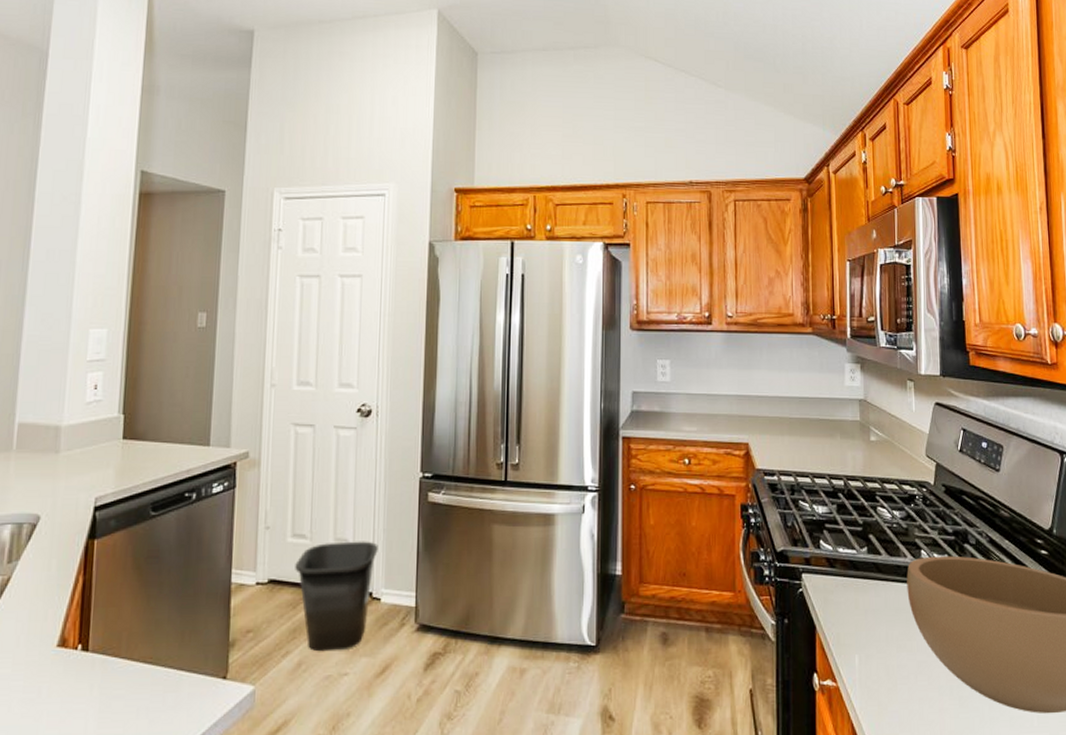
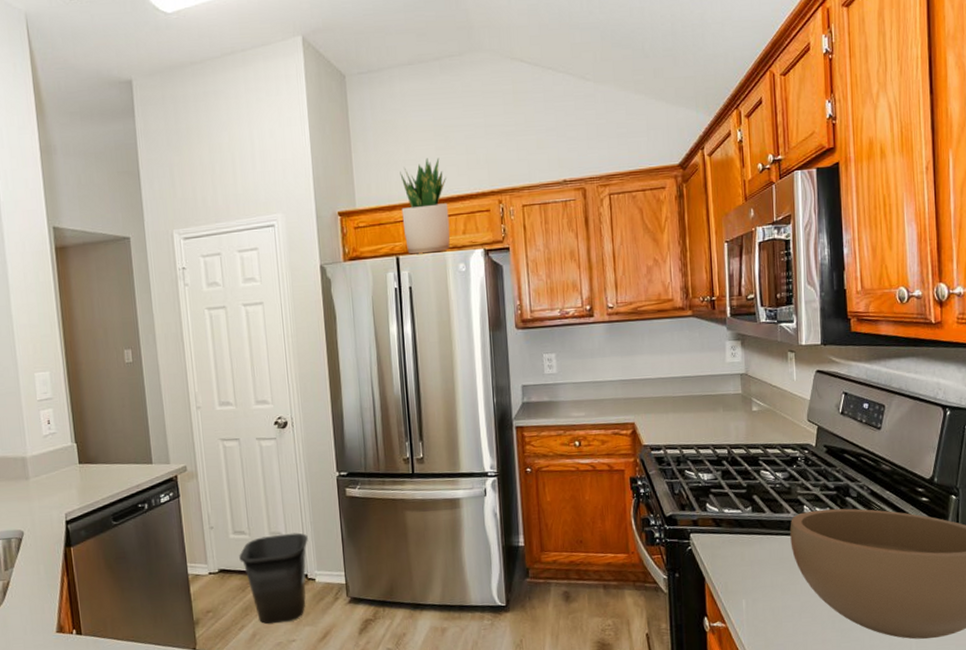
planter: none [521,144,571,241] -> present [400,157,450,255]

